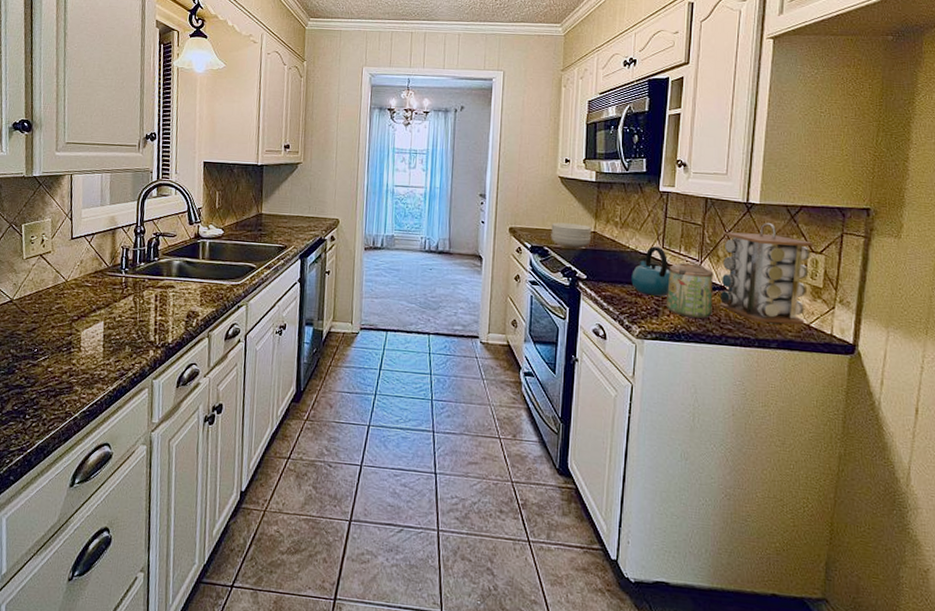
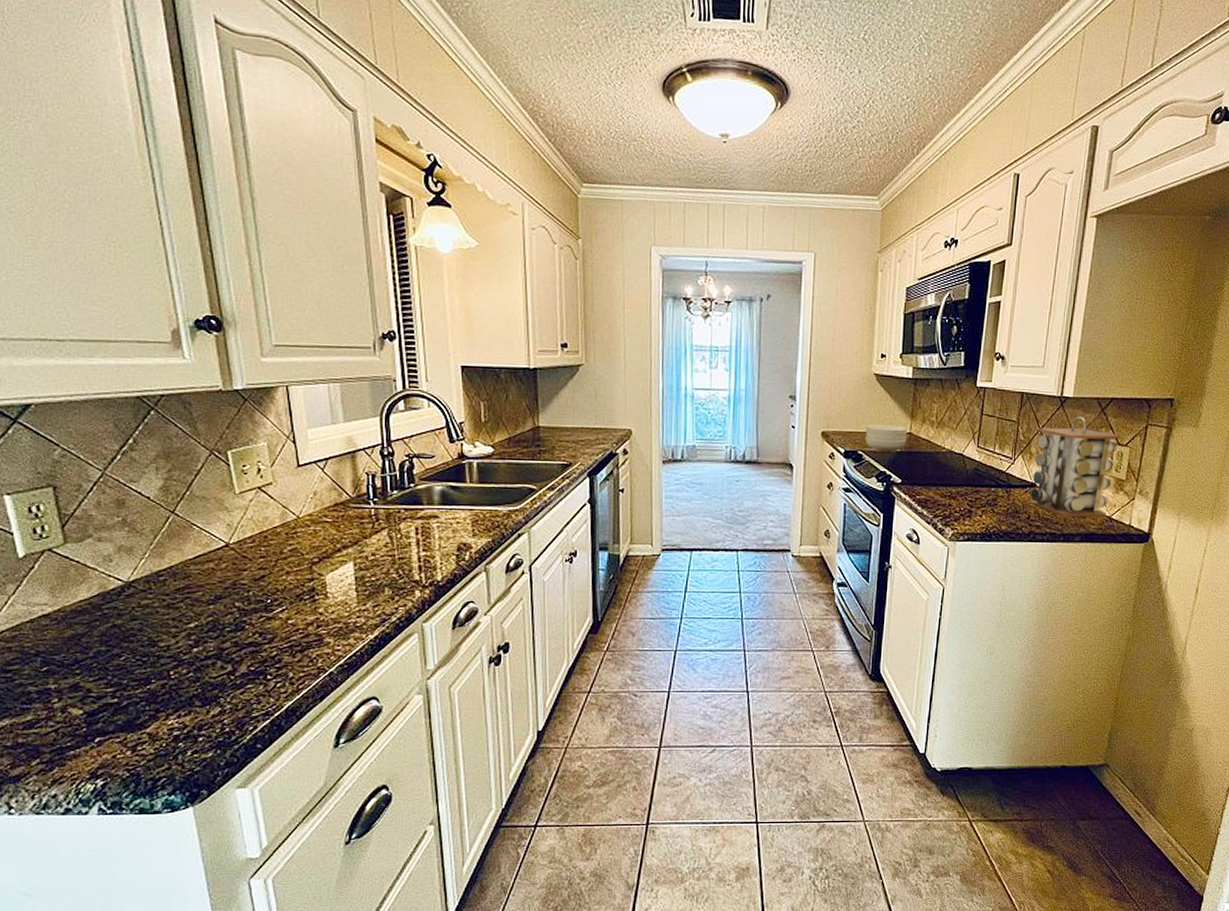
kettle: present [631,246,670,297] -> none [946,446,984,497]
canister: present [667,263,714,319] -> none [979,461,1026,517]

